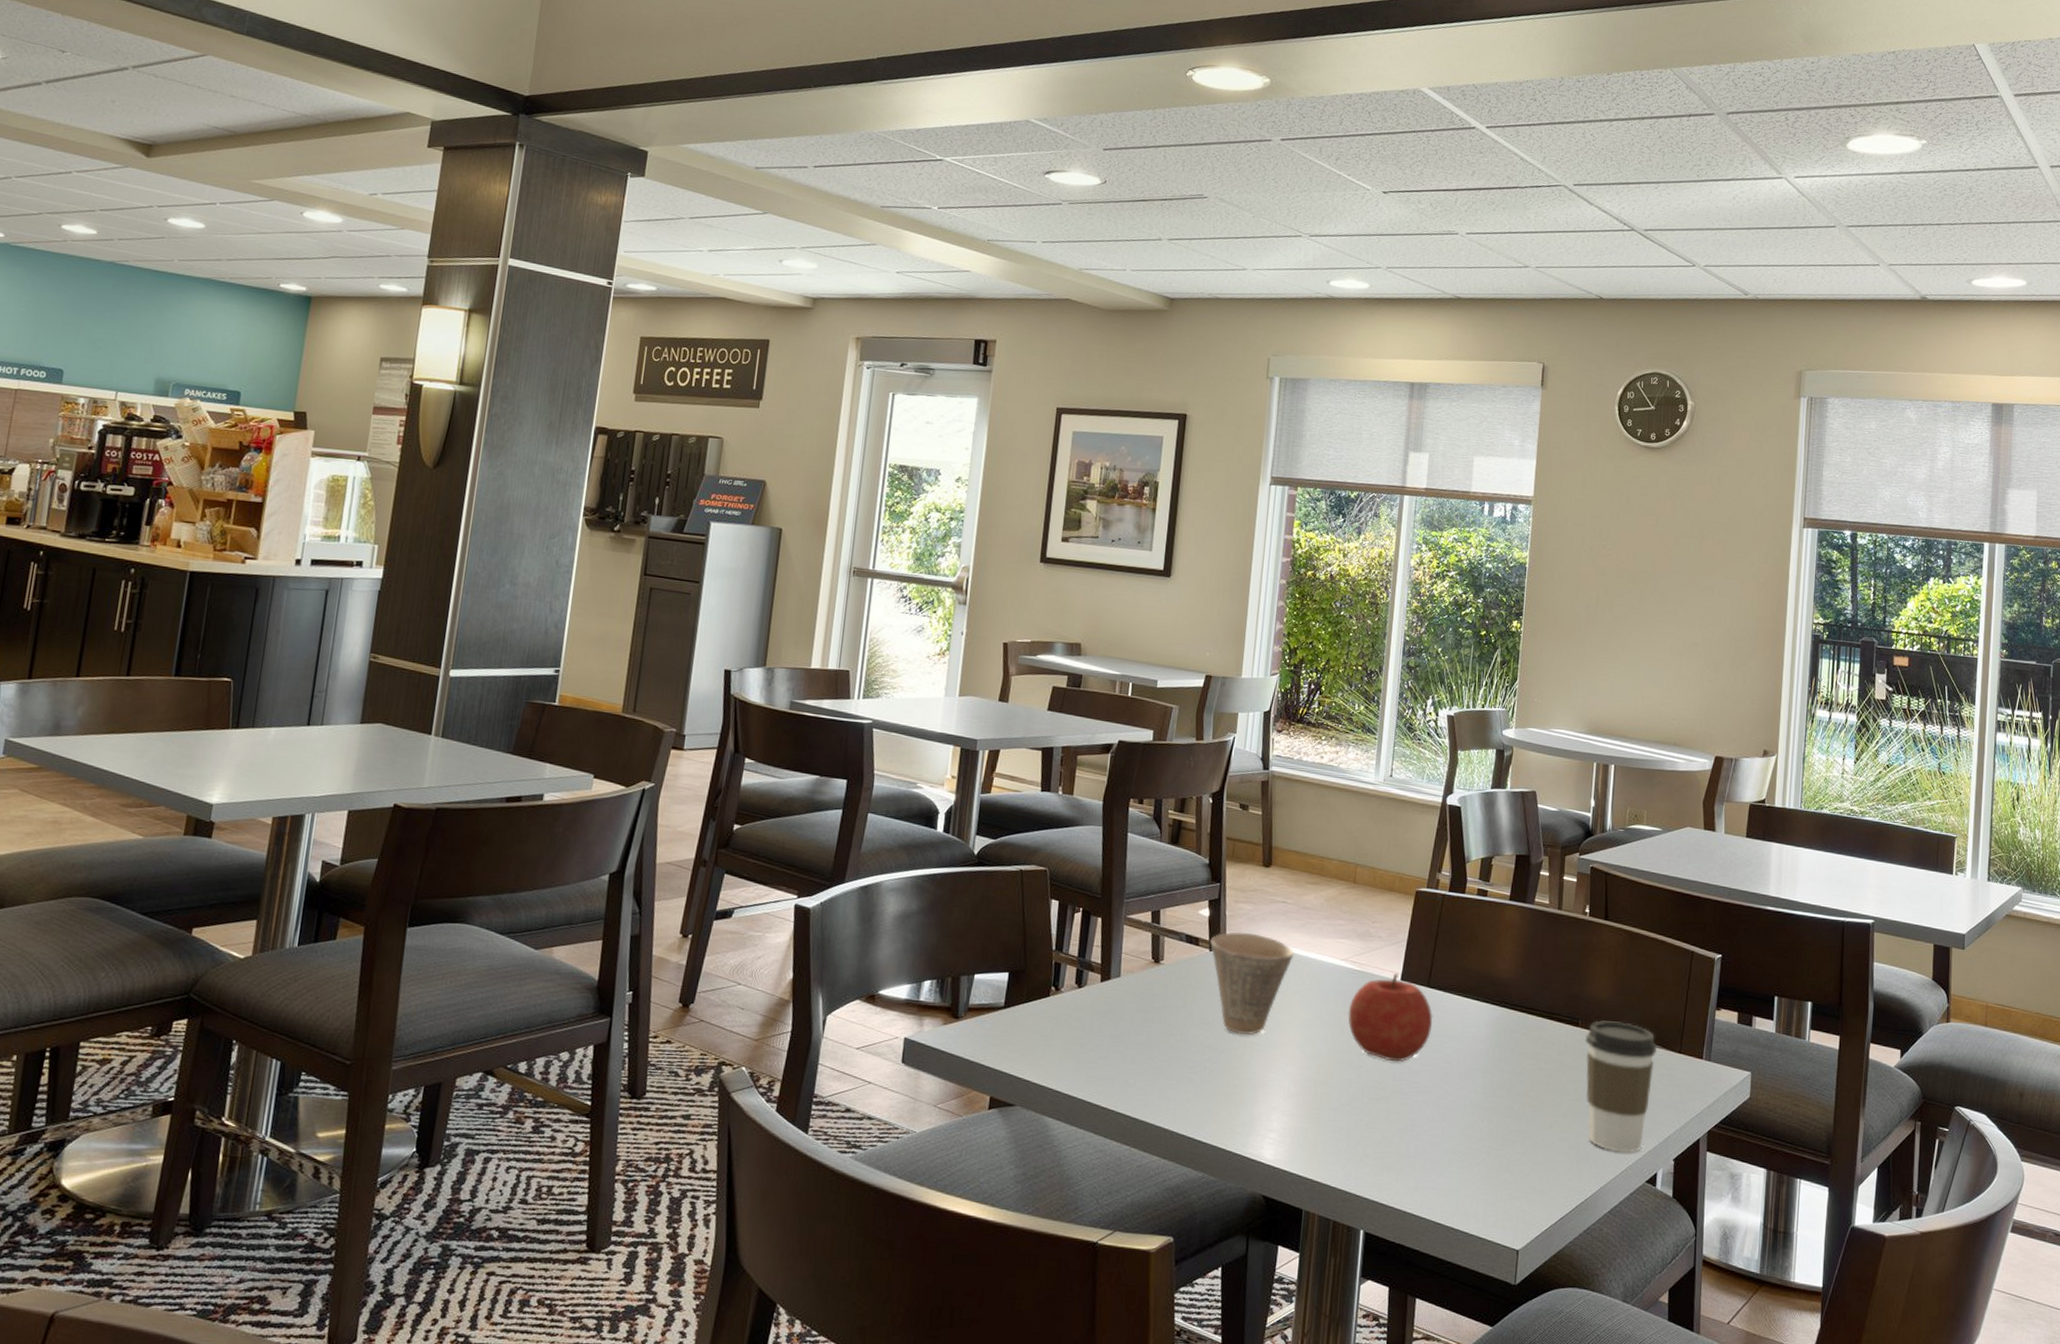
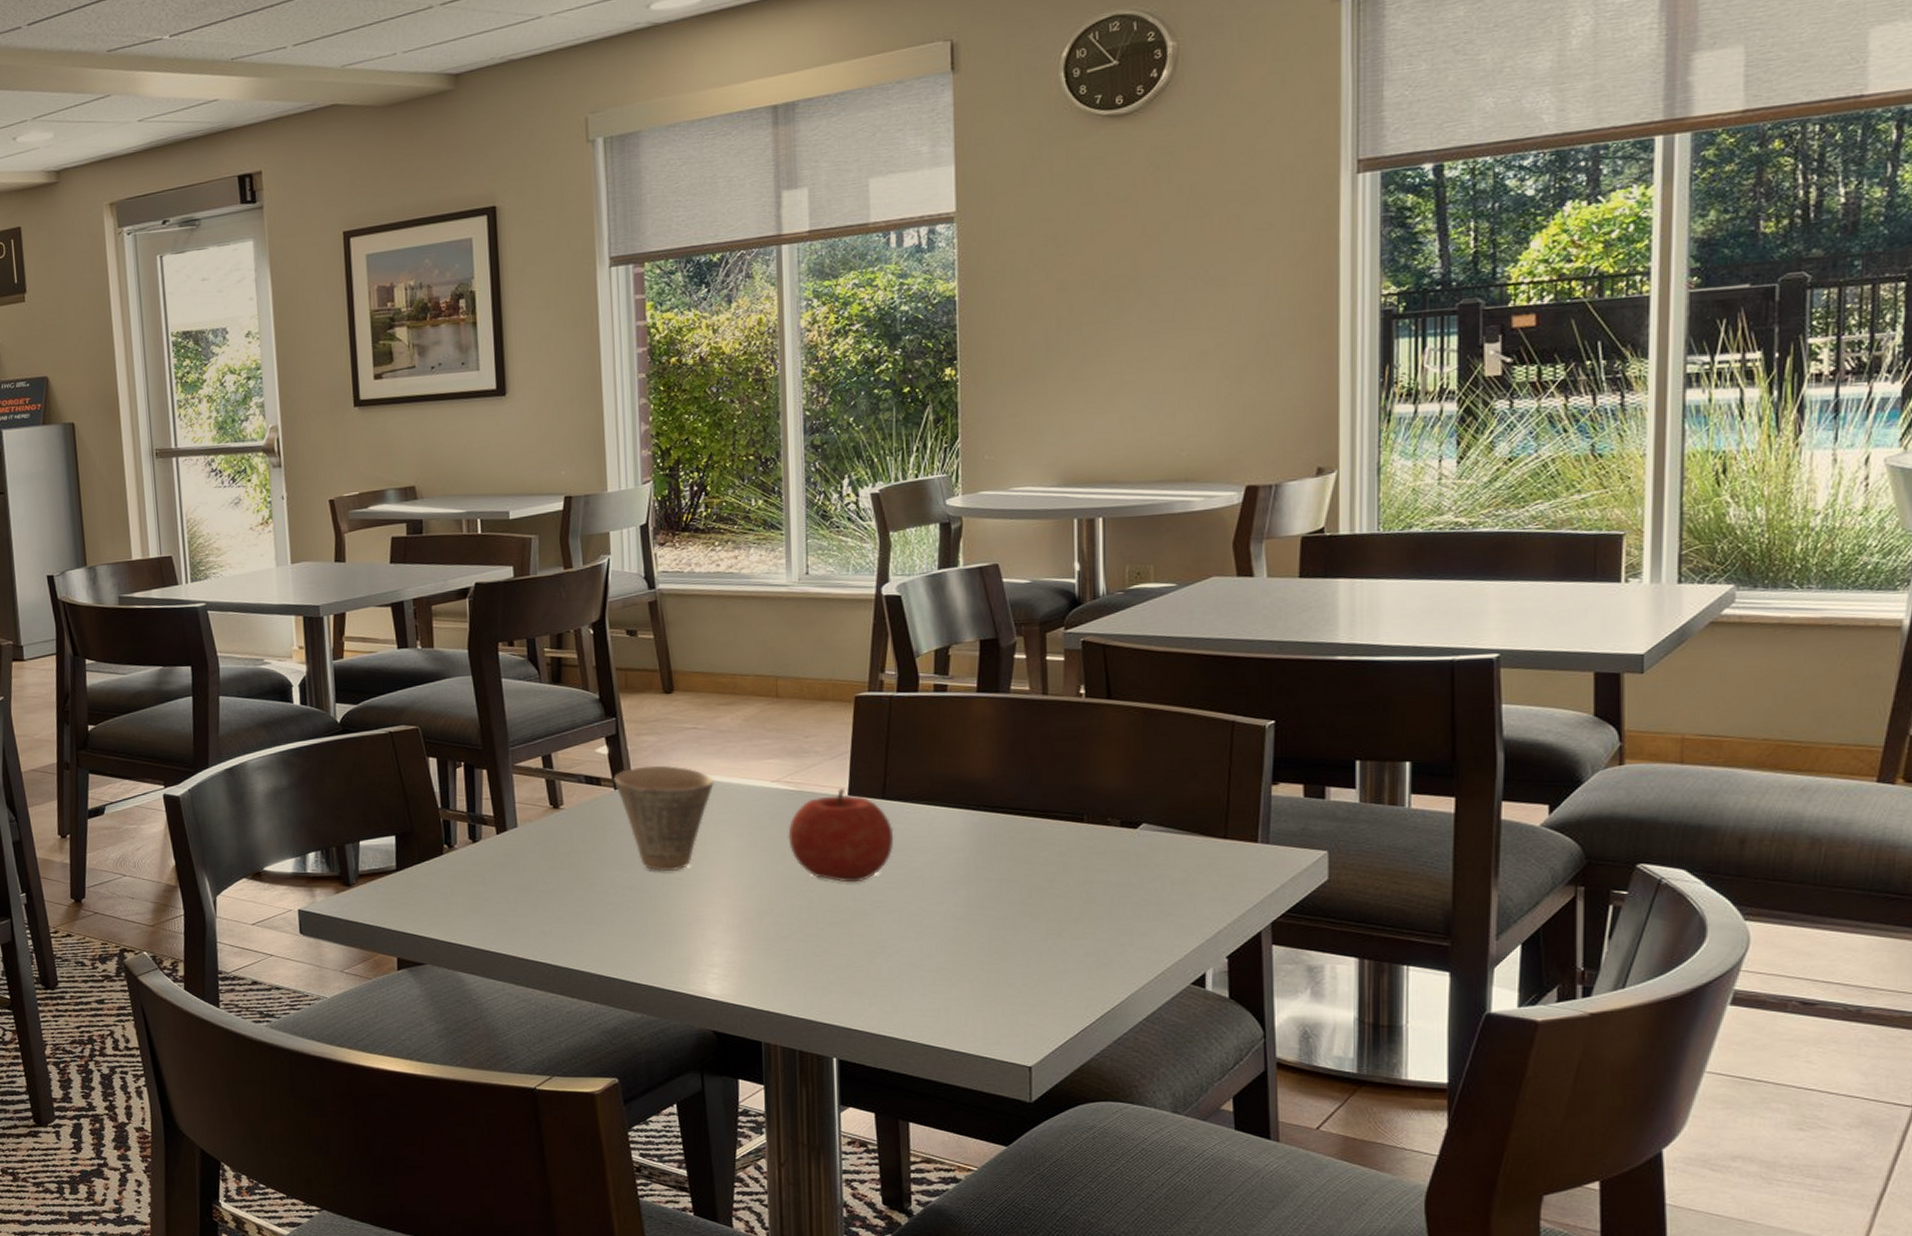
coffee cup: present [1584,1020,1657,1153] -> none [1093,811,1192,955]

